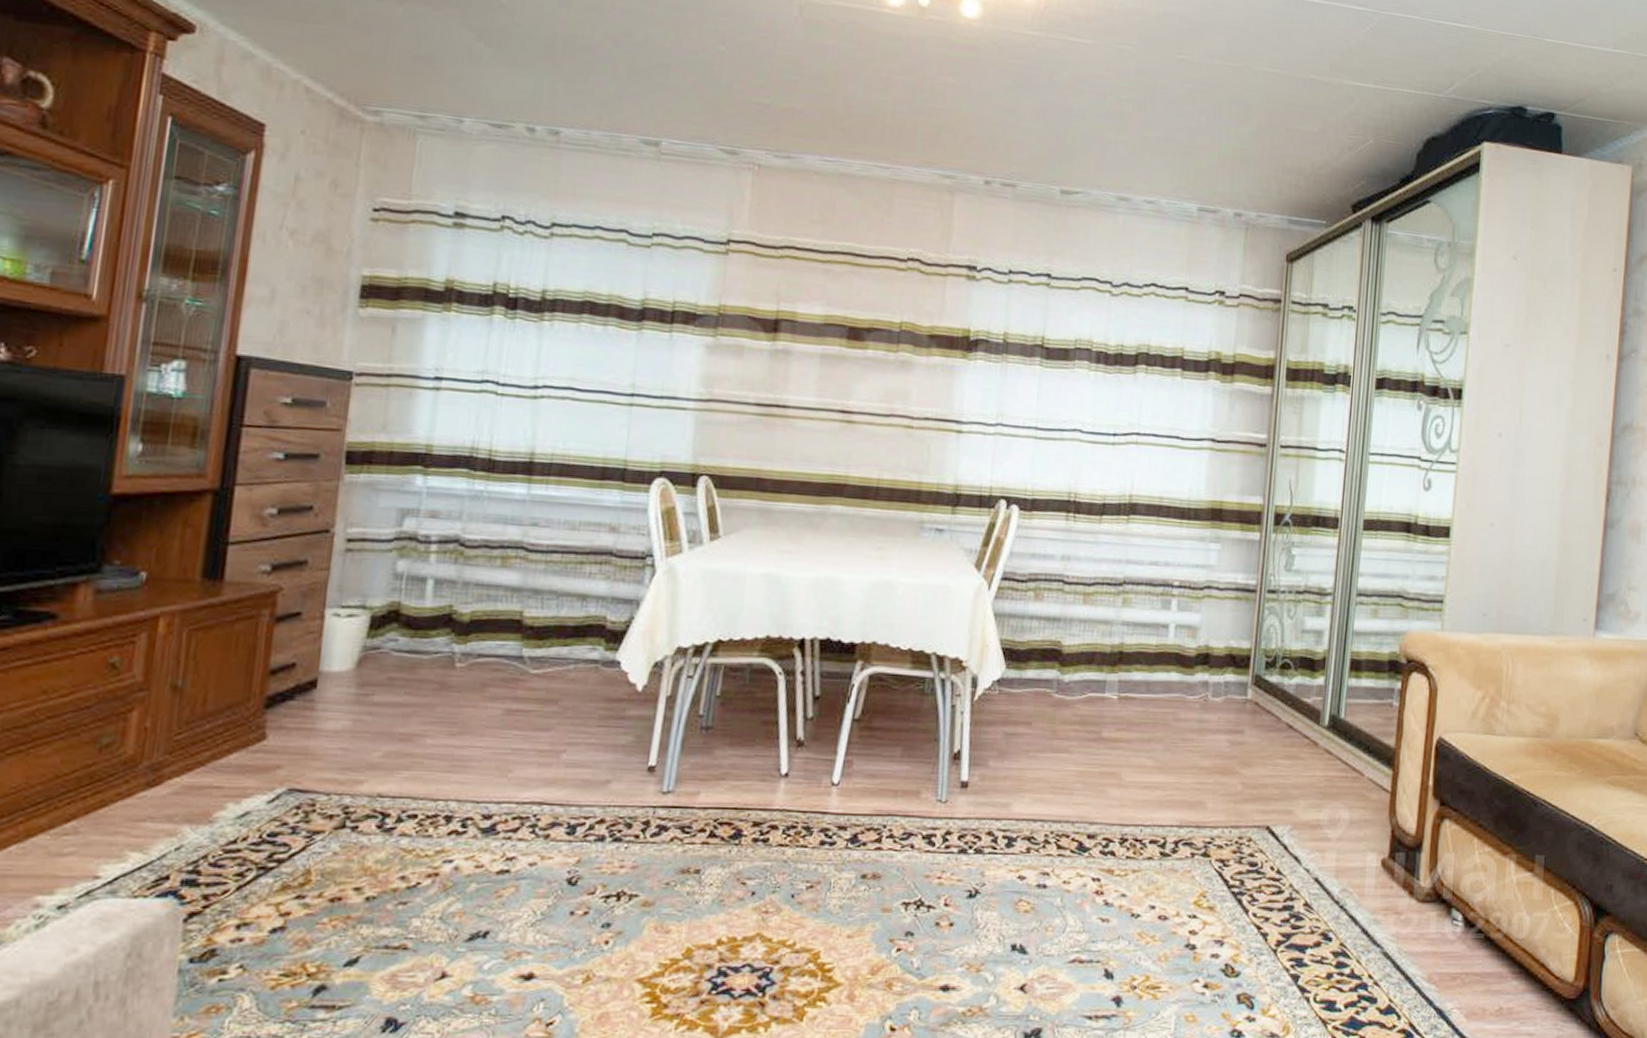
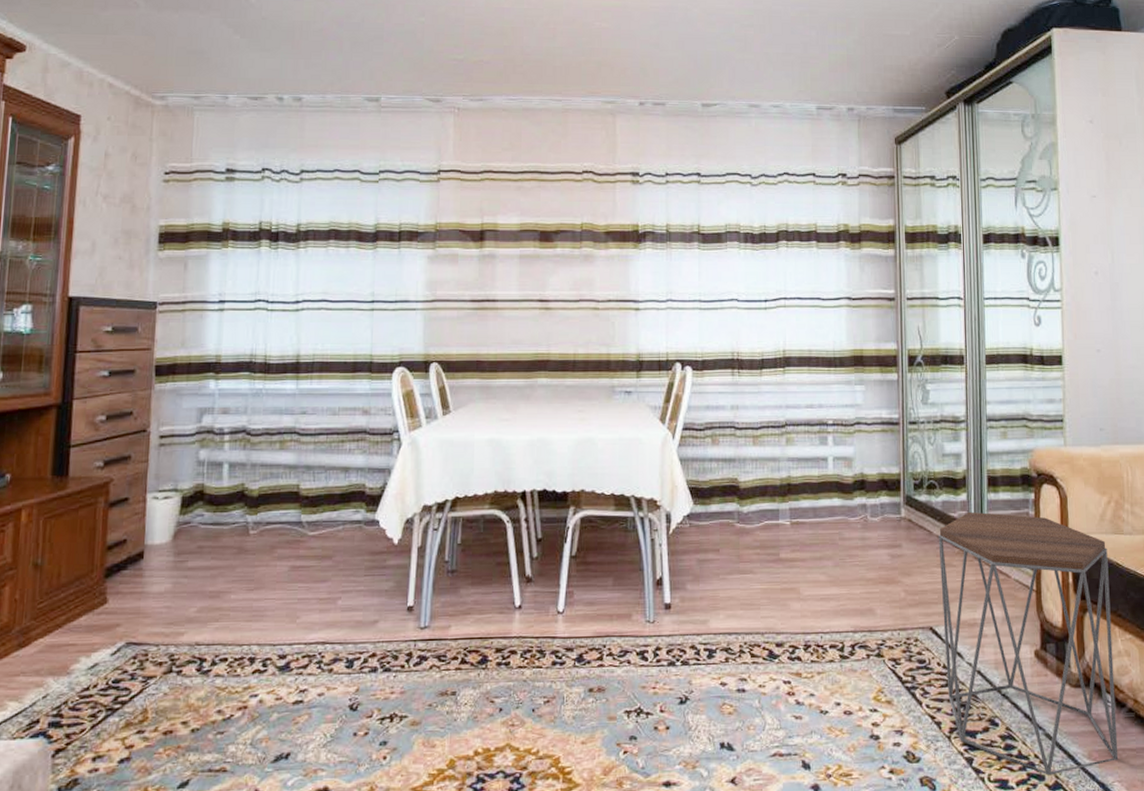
side table: none [1279,698,1476,998] -> present [938,511,1119,776]

